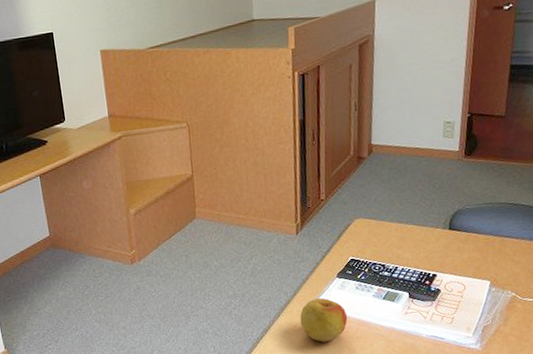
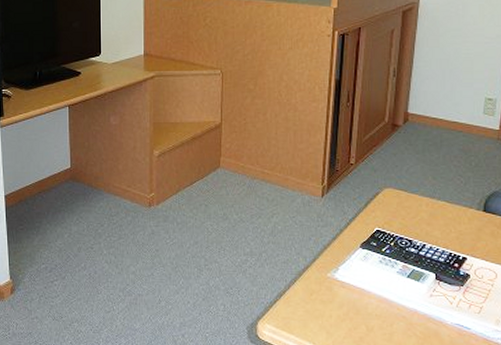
apple: present [300,298,348,342] -> none [317,267,368,316]

